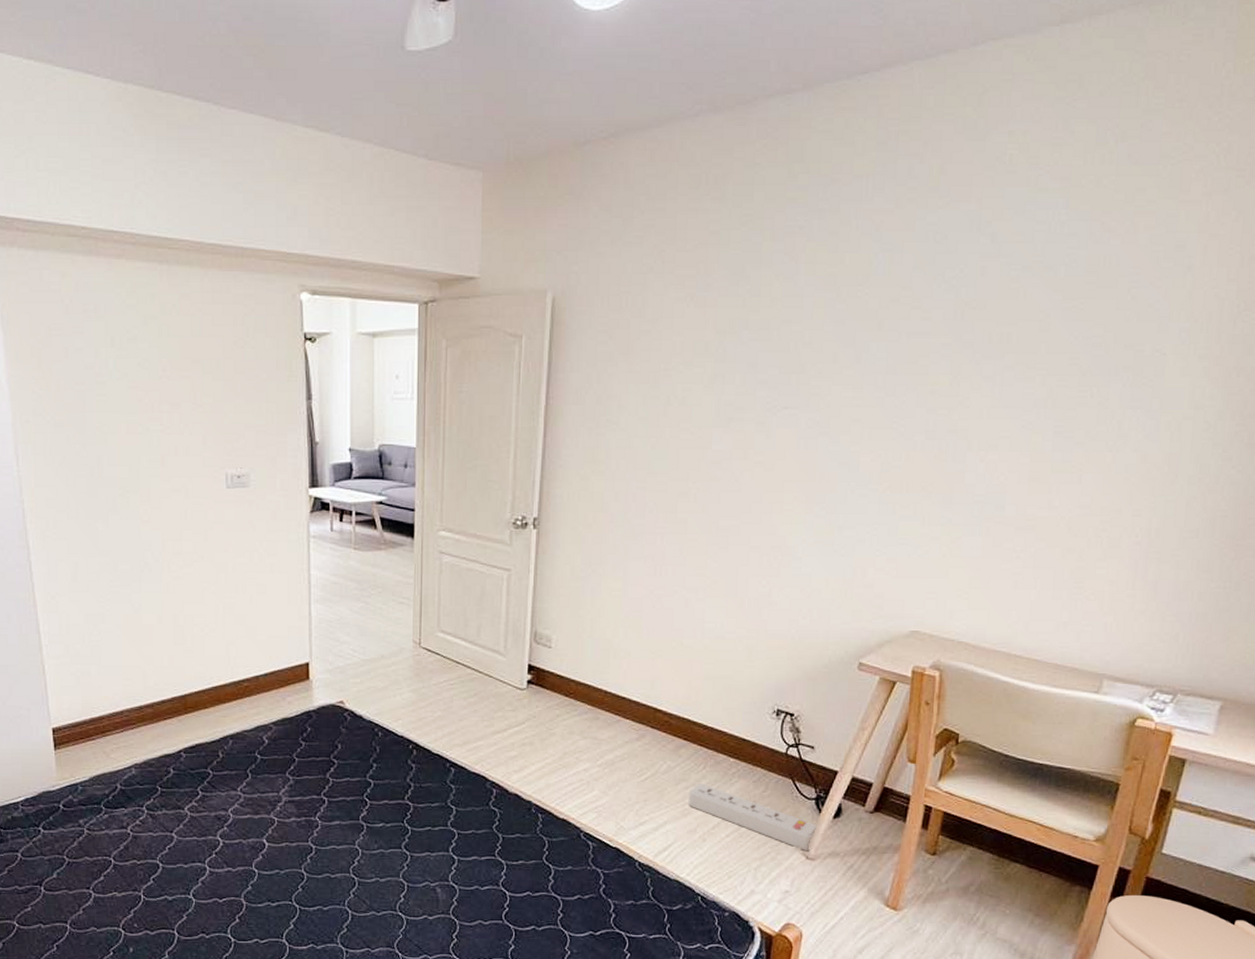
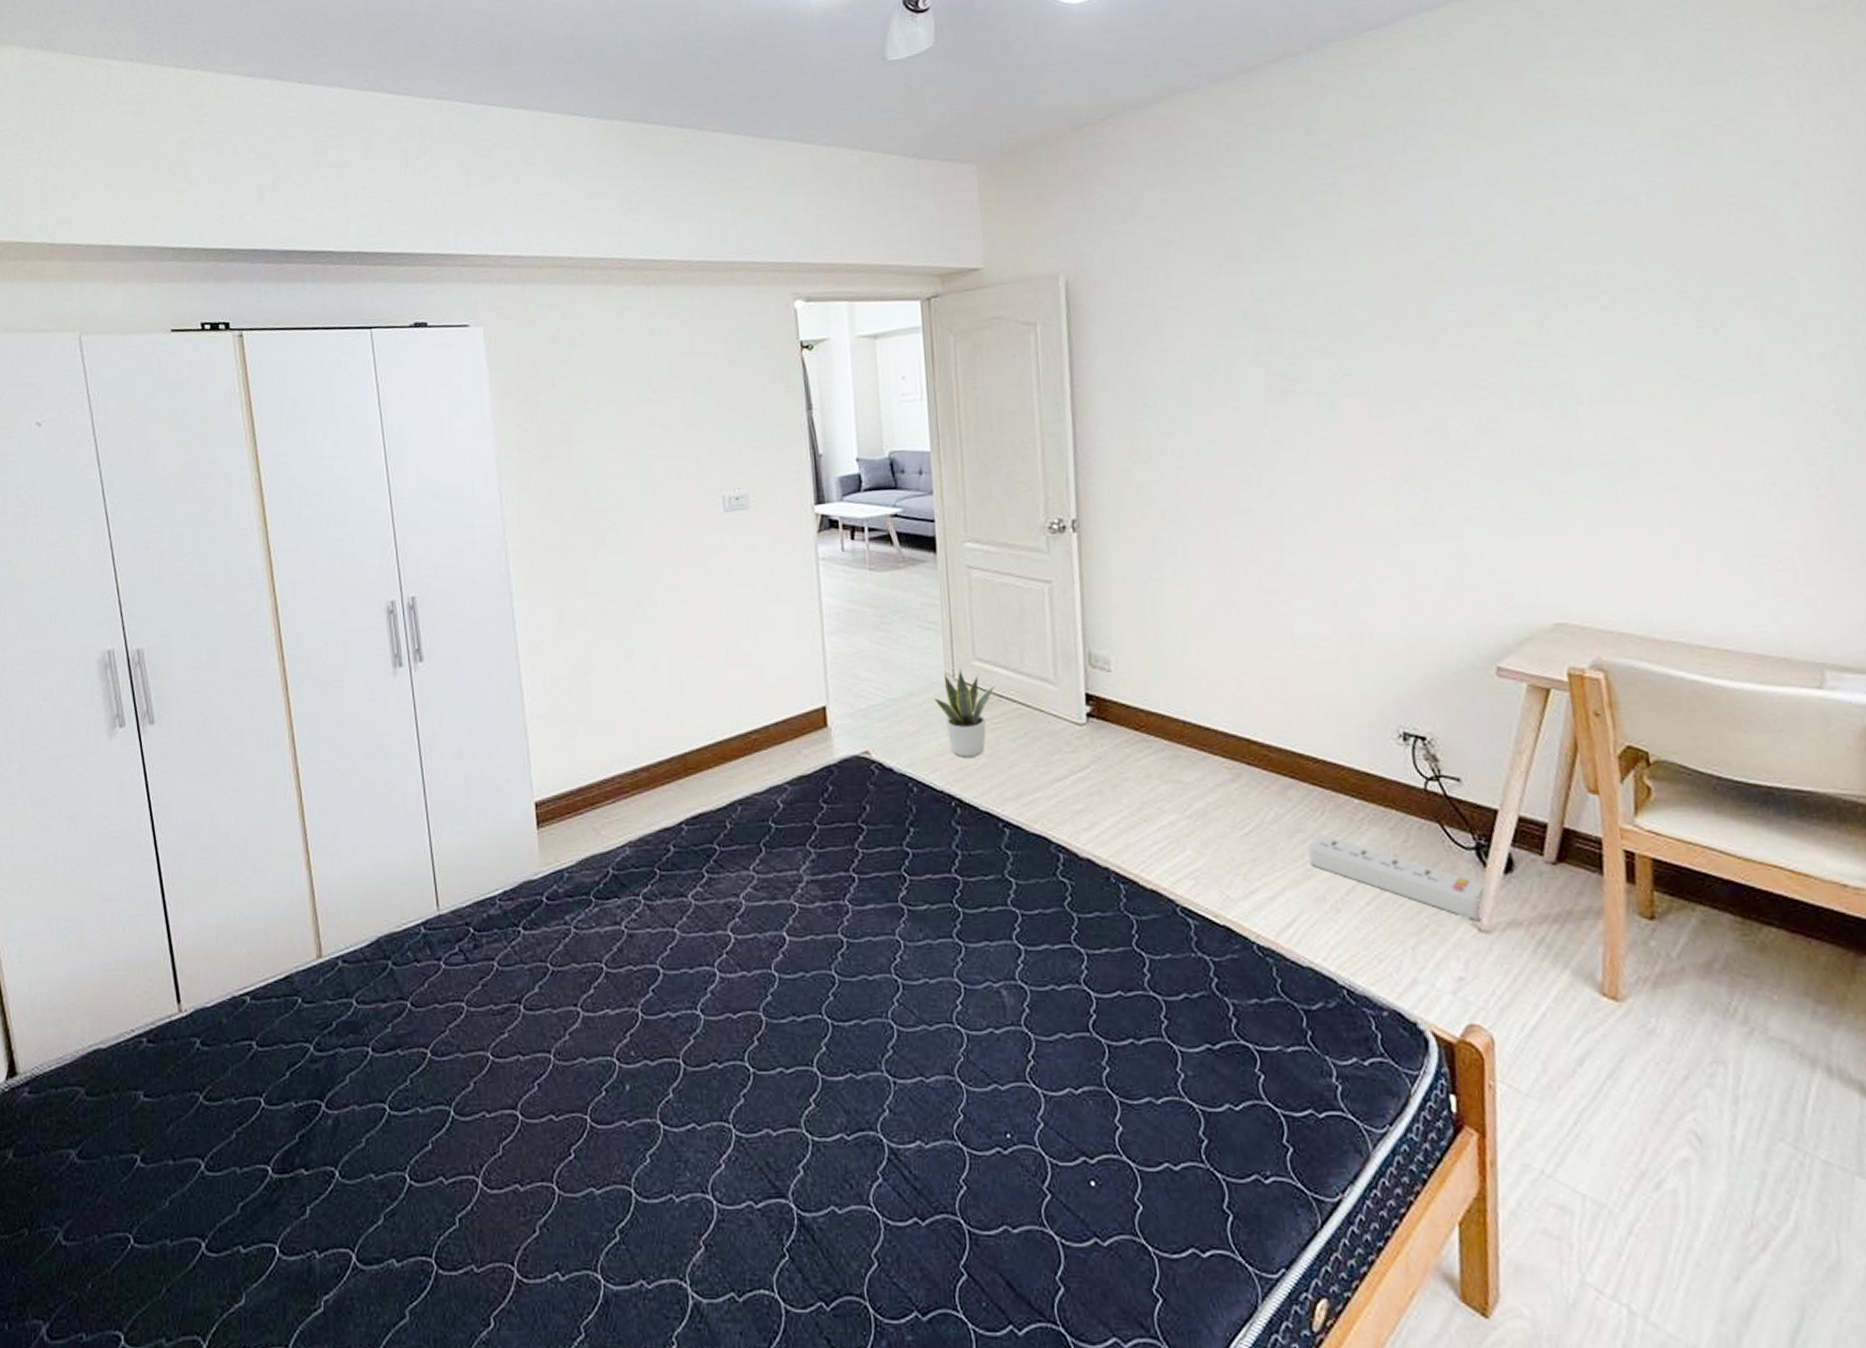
potted plant: none [402,638,455,710] -> present [934,669,996,757]

